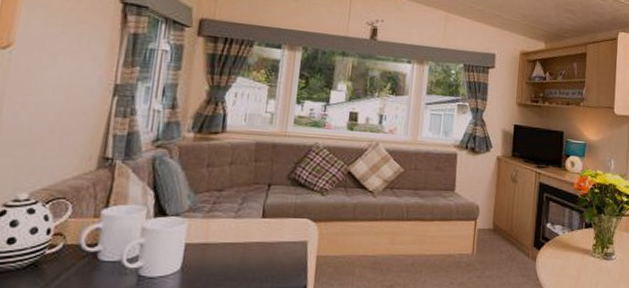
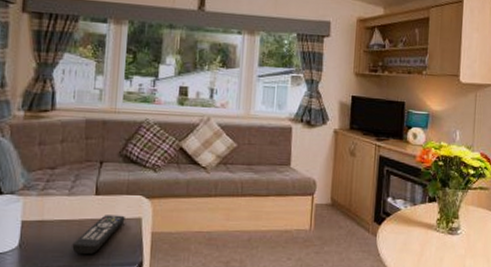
remote control: none [235,238,291,277] -> present [72,215,125,254]

